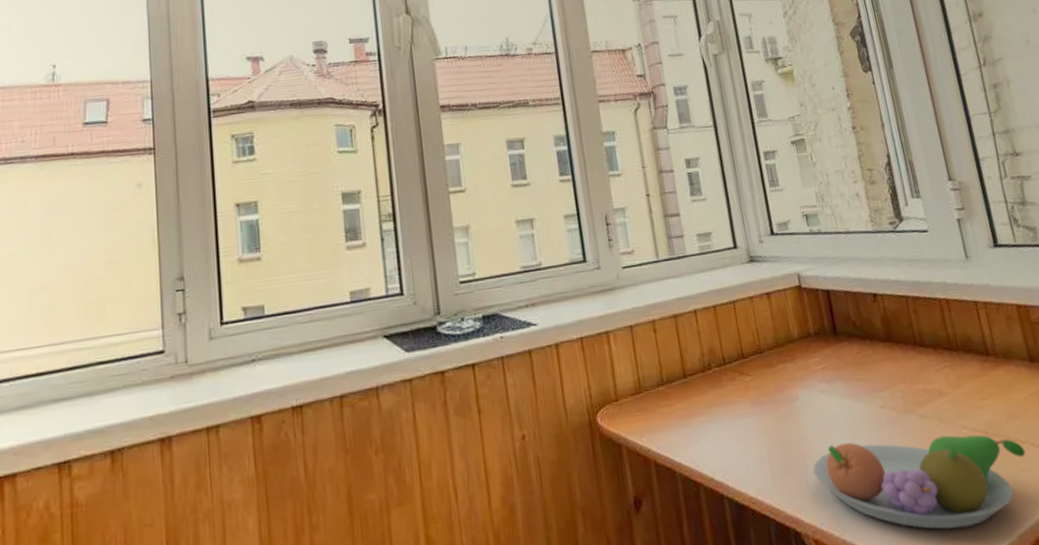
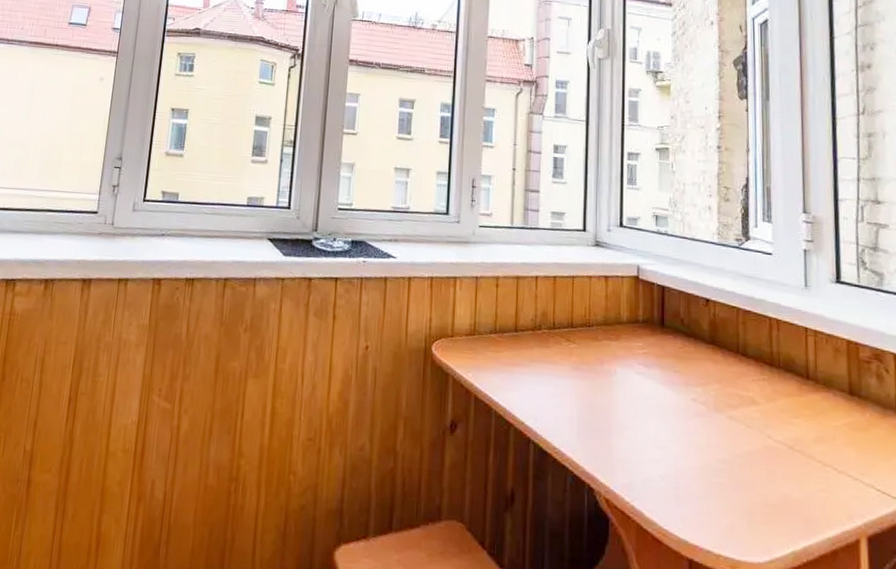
fruit bowl: present [813,434,1026,530] -> none [616,421,827,527]

